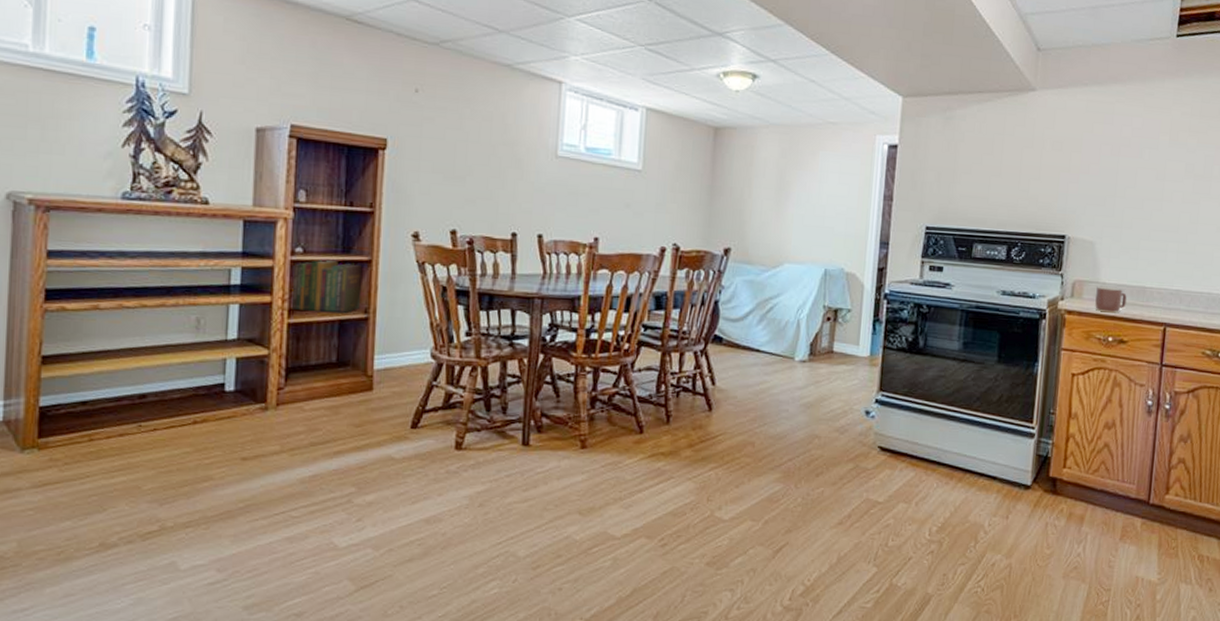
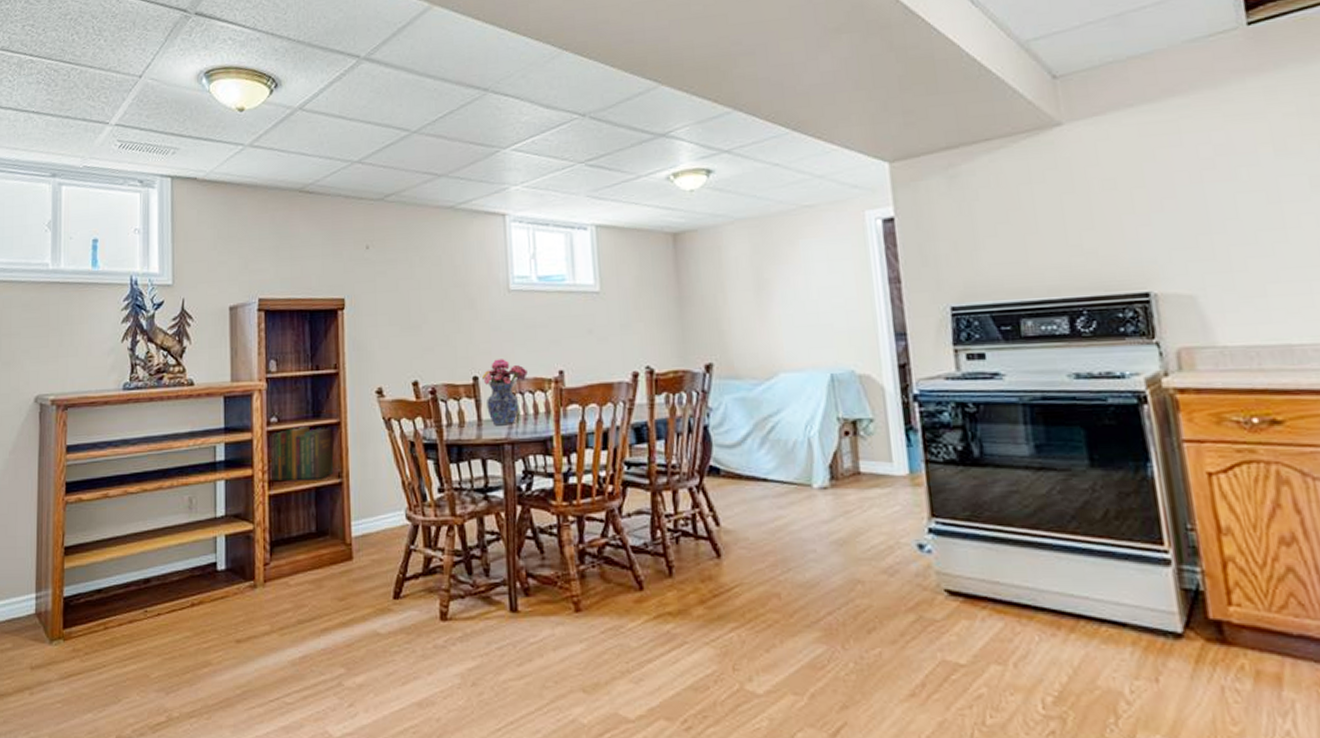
flower arrangement: none [521,219,565,282] -> present [483,359,528,426]
mug: present [1095,286,1127,313] -> none [1215,350,1268,386]

